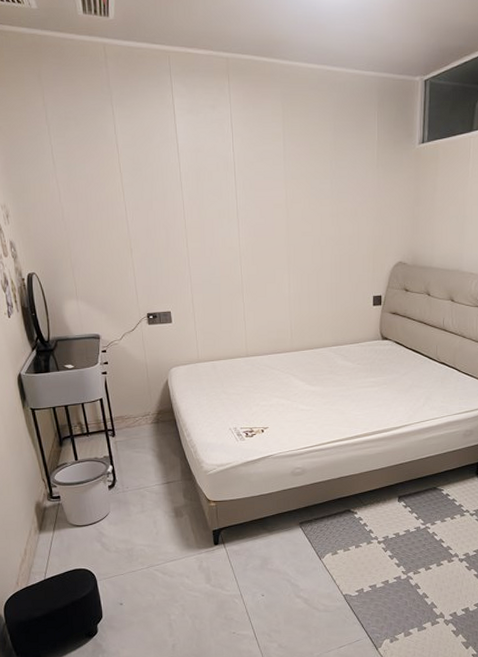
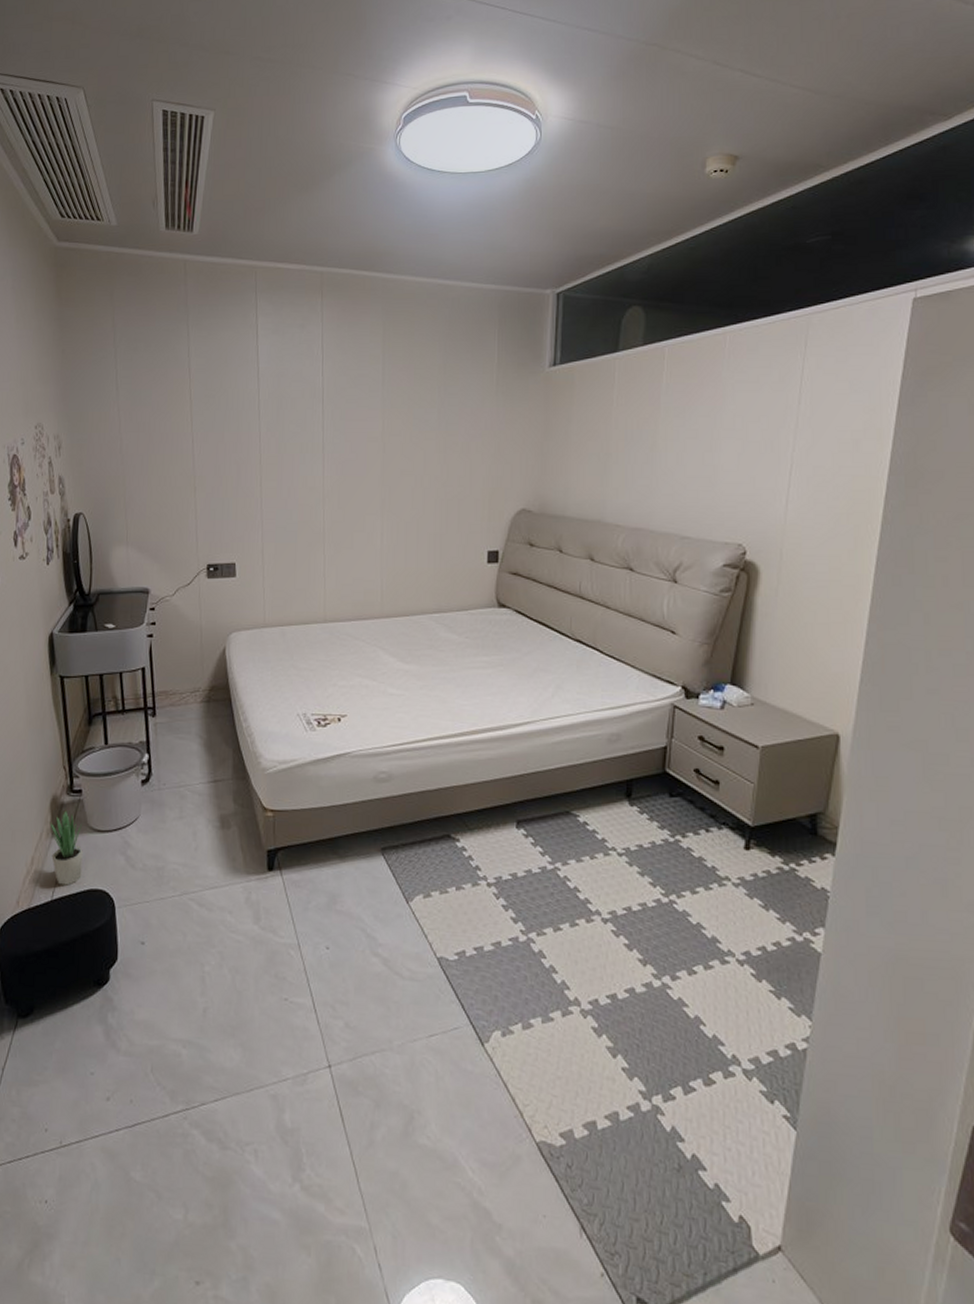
potted plant: none [36,511,67,568] -> present [49,809,83,886]

